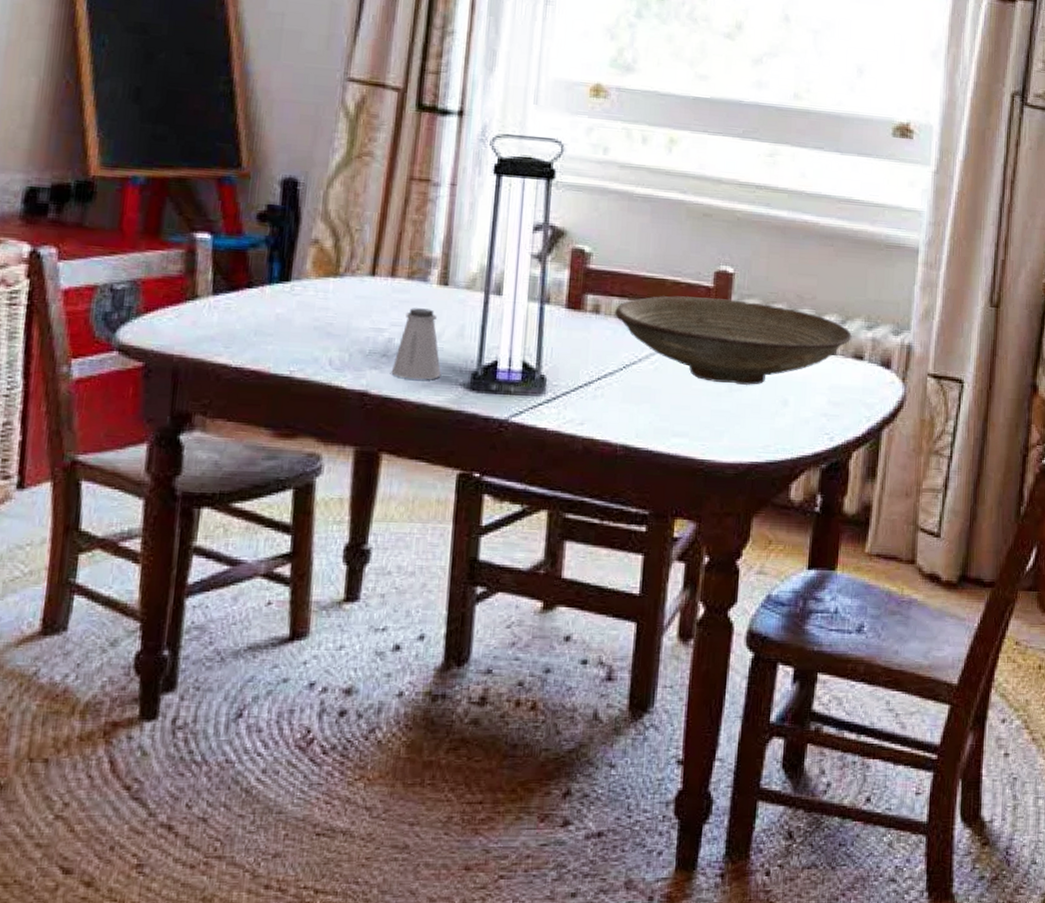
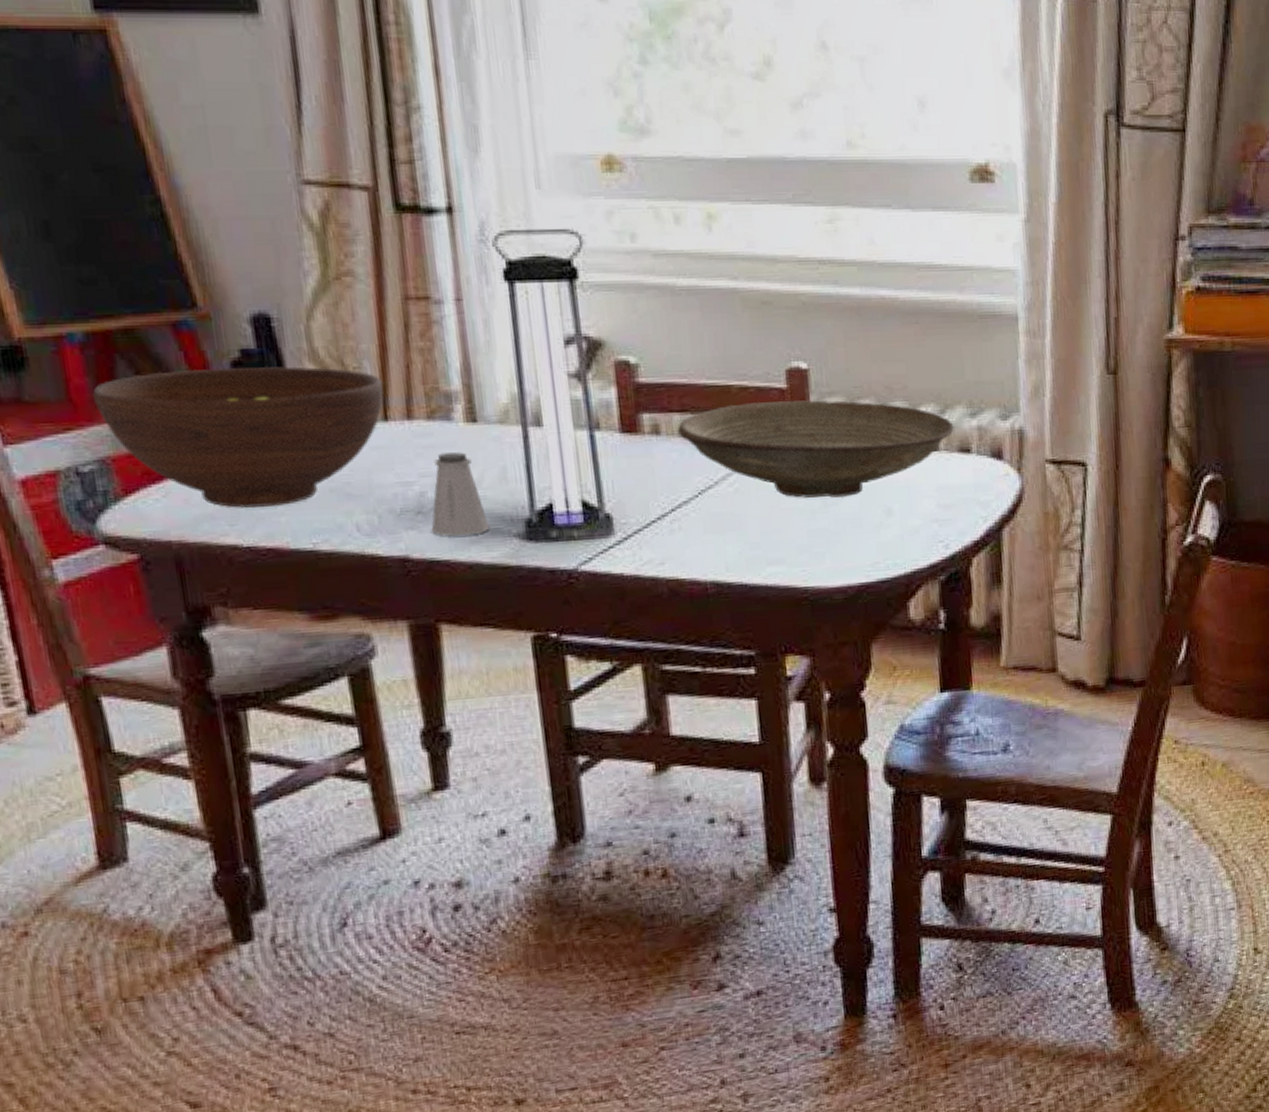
fruit bowl: none [140,215,377,336] -> present [93,366,384,508]

